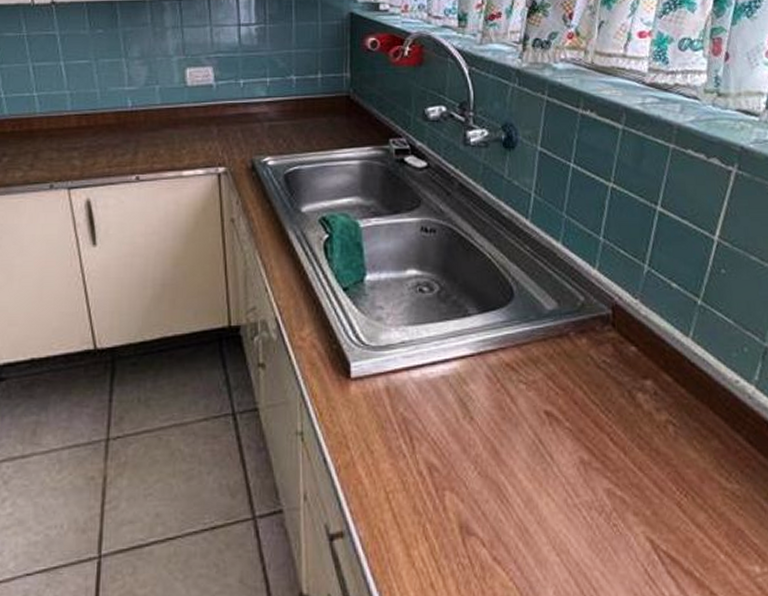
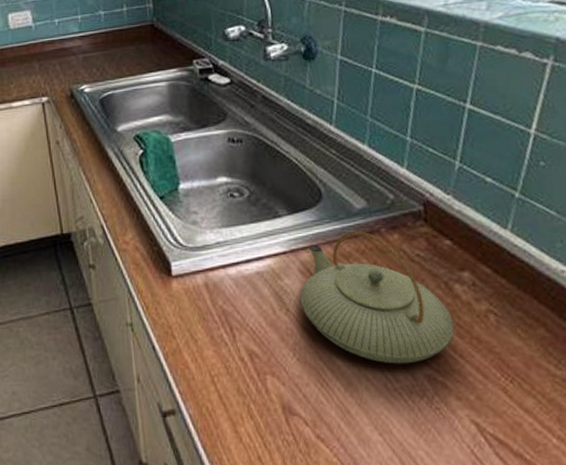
teapot: none [484,334,635,478] -> present [299,231,455,364]

